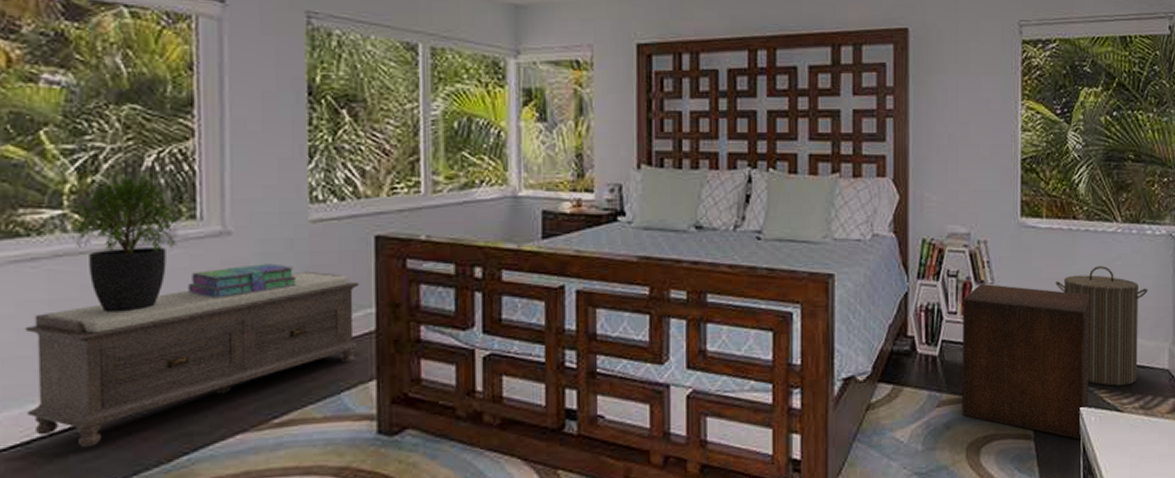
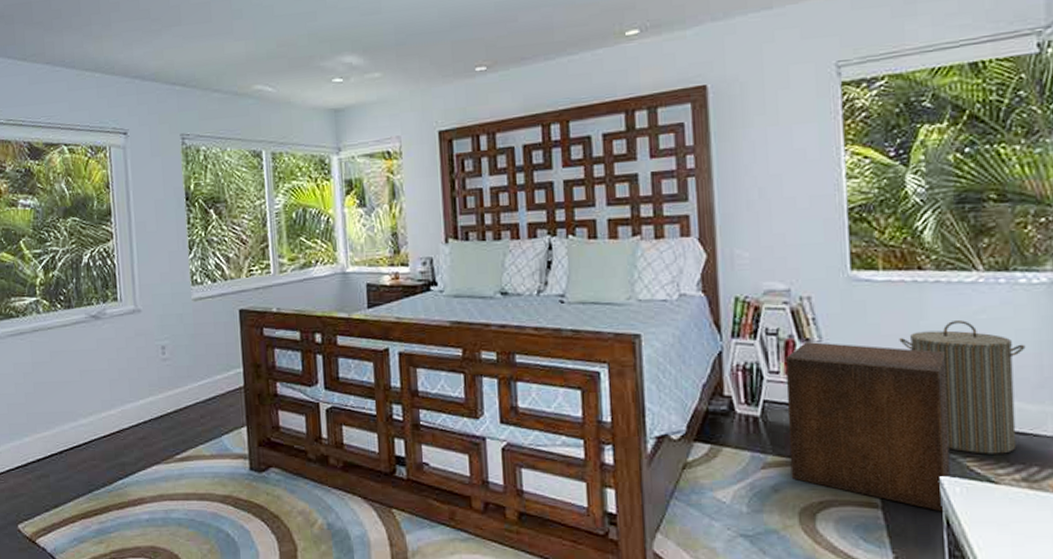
bench: present [24,271,360,448] -> none [19,339,233,471]
potted plant: present [68,174,177,313] -> none [40,268,107,372]
stack of books: present [188,263,297,299] -> none [115,333,187,361]

